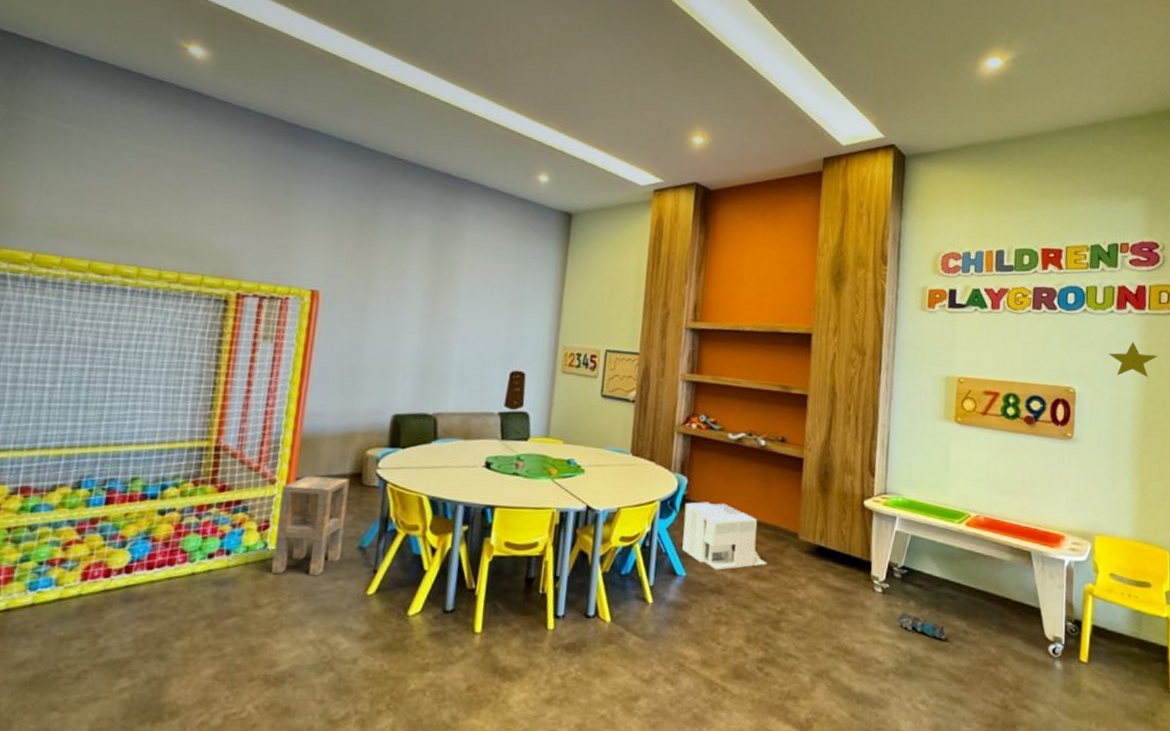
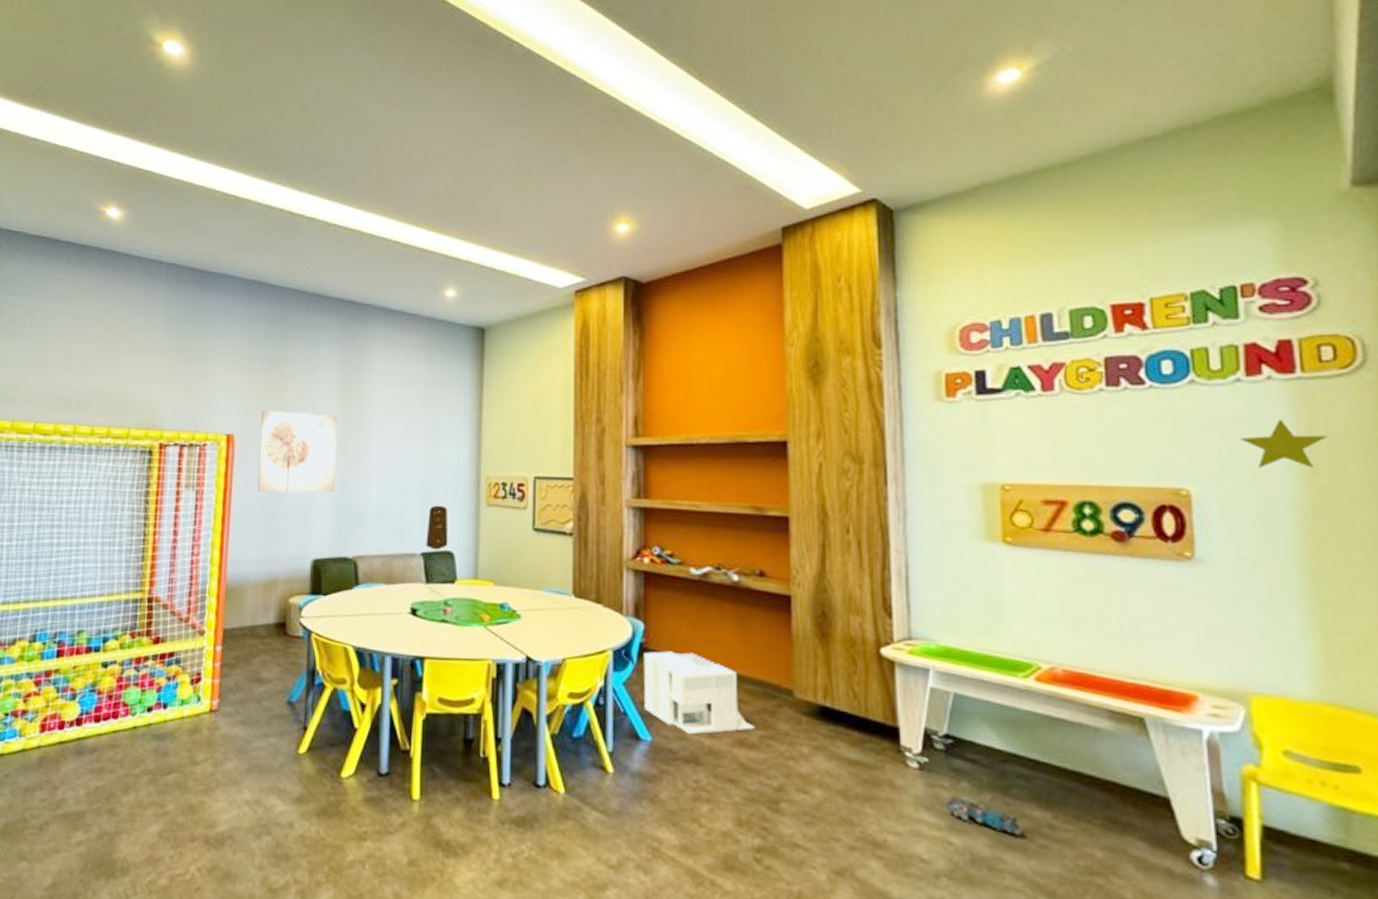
side table: present [271,475,350,576] -> none [206,626,274,732]
wall art: none [341,269,427,353] -> present [258,409,337,493]

